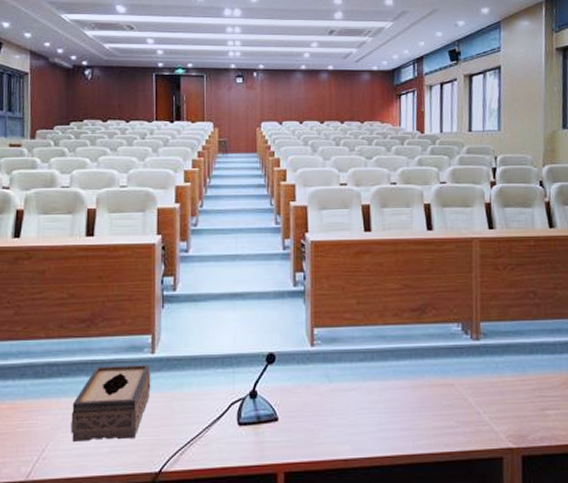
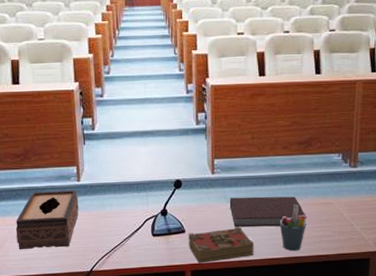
book: none [281,414,362,463] -> present [188,227,254,264]
notebook: none [331,375,424,415] -> present [229,196,306,227]
pen holder: none [391,386,424,447] -> present [279,205,306,251]

